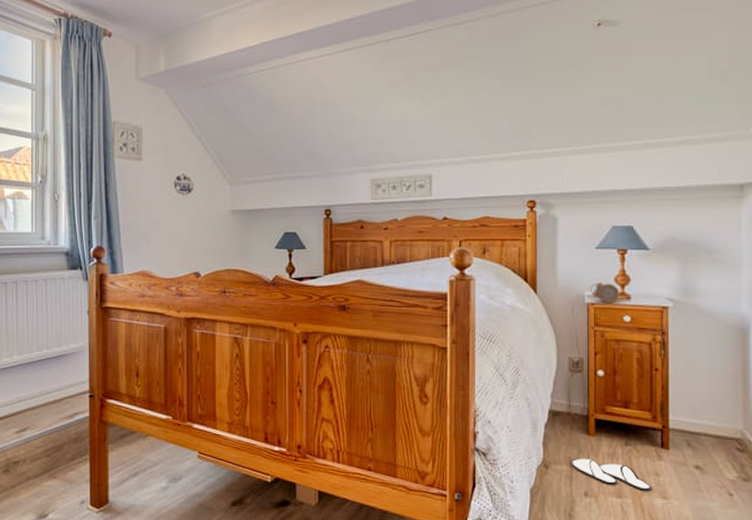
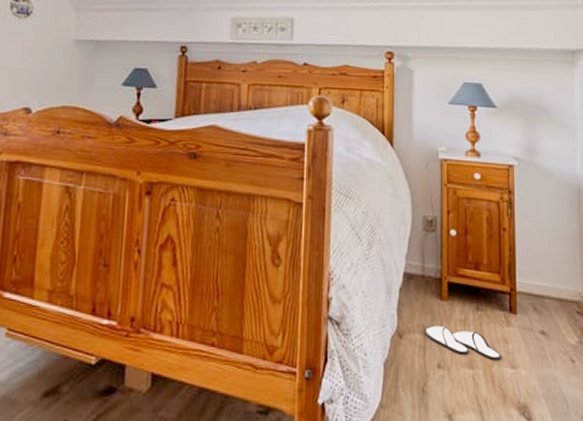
alarm clock: present [590,282,620,302] -> none [444,138,471,159]

